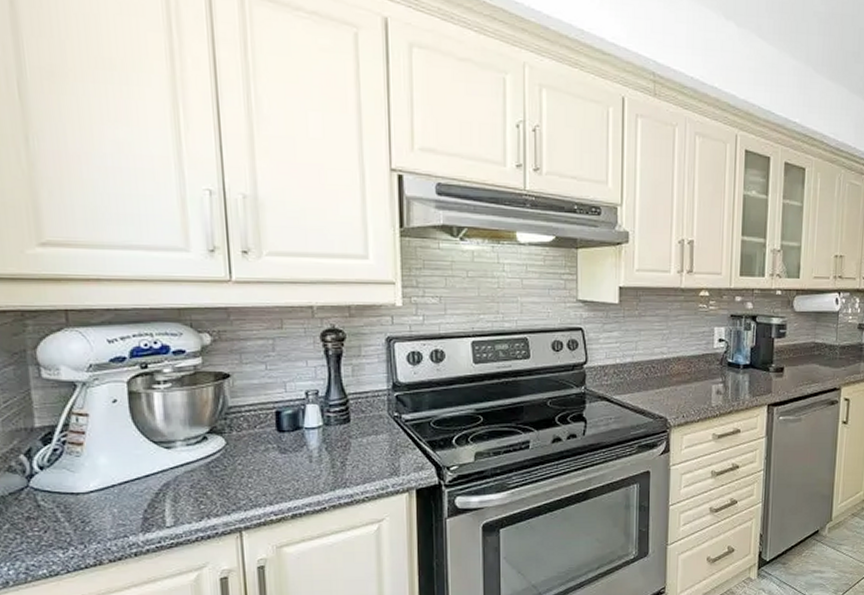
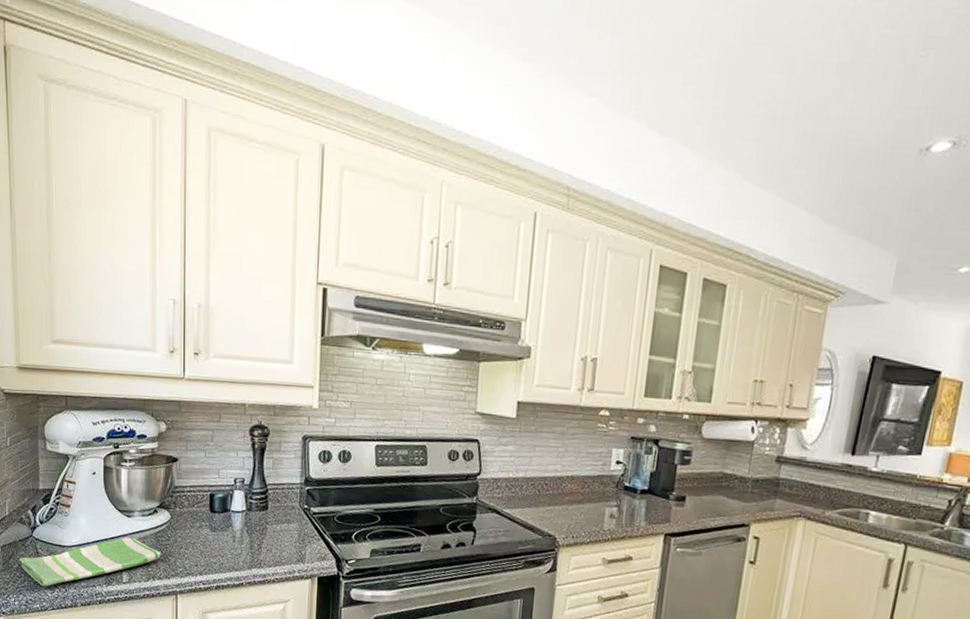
dish towel: none [11,472,217,547] -> present [19,537,161,587]

